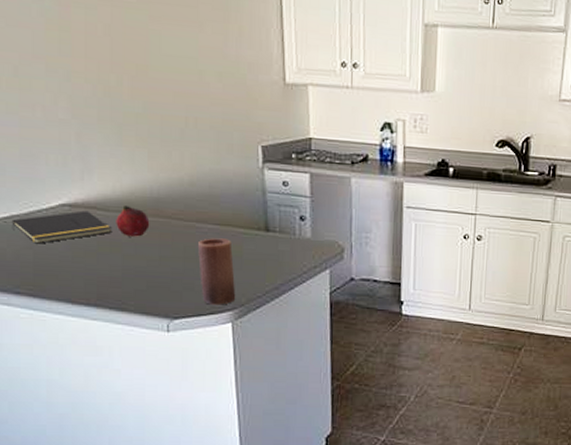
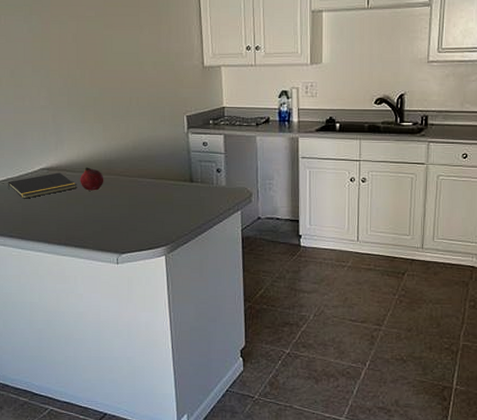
candle: present [198,238,236,305] -> none [140,189,168,242]

